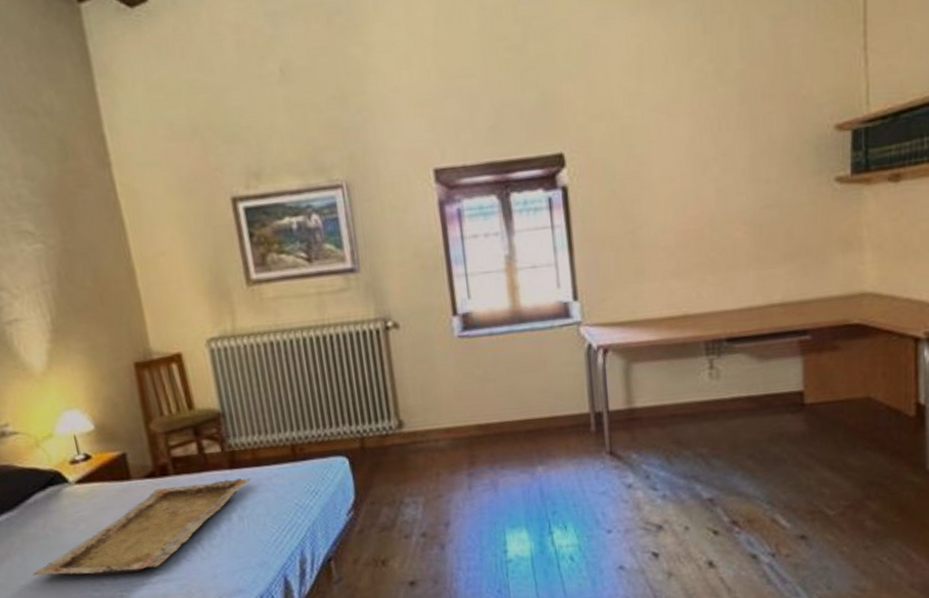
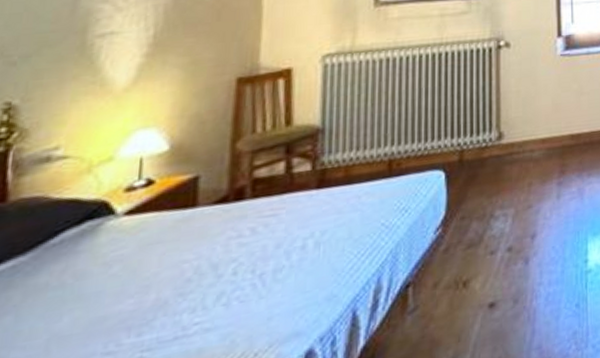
tray: present [32,477,252,576] -> none [21,197,339,343]

